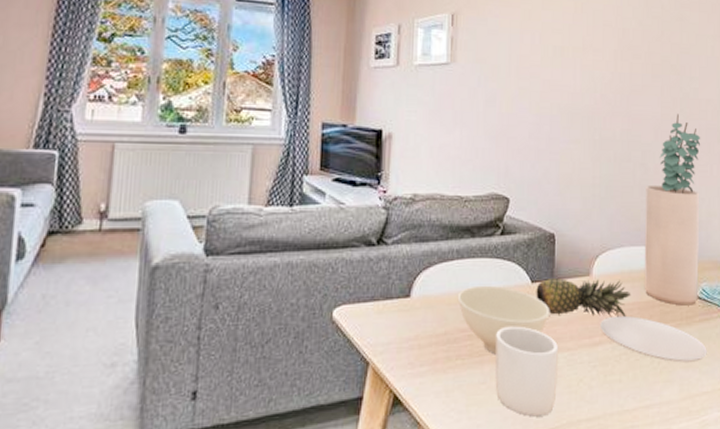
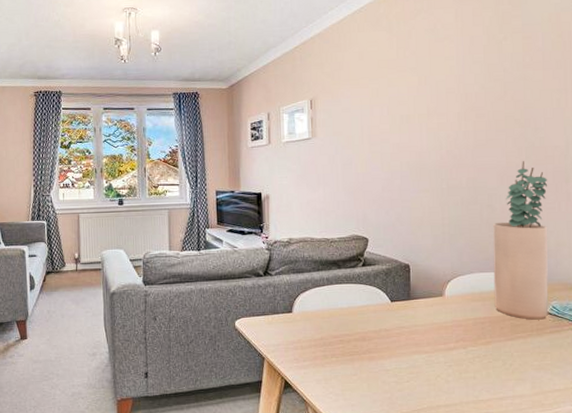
bowl: present [457,285,550,355] -> none [329,304,409,355]
mug: present [495,326,559,417] -> none [363,334,418,401]
fruit: present [536,278,631,317] -> none [395,298,482,329]
plate: present [600,315,707,363] -> none [454,327,559,365]

